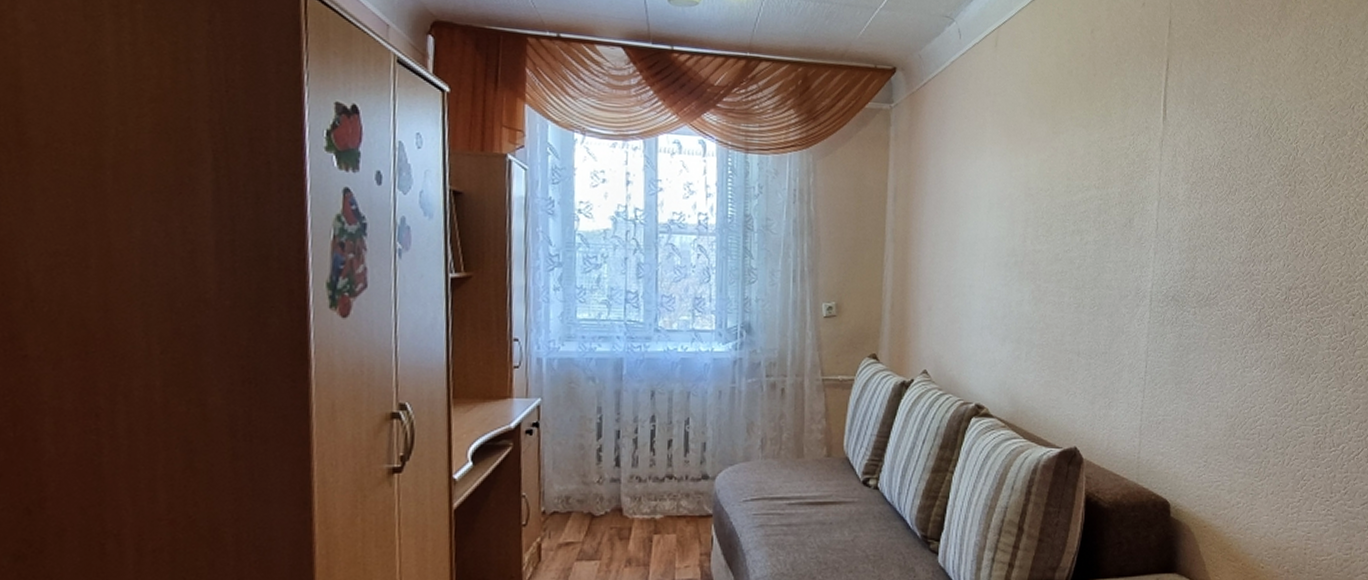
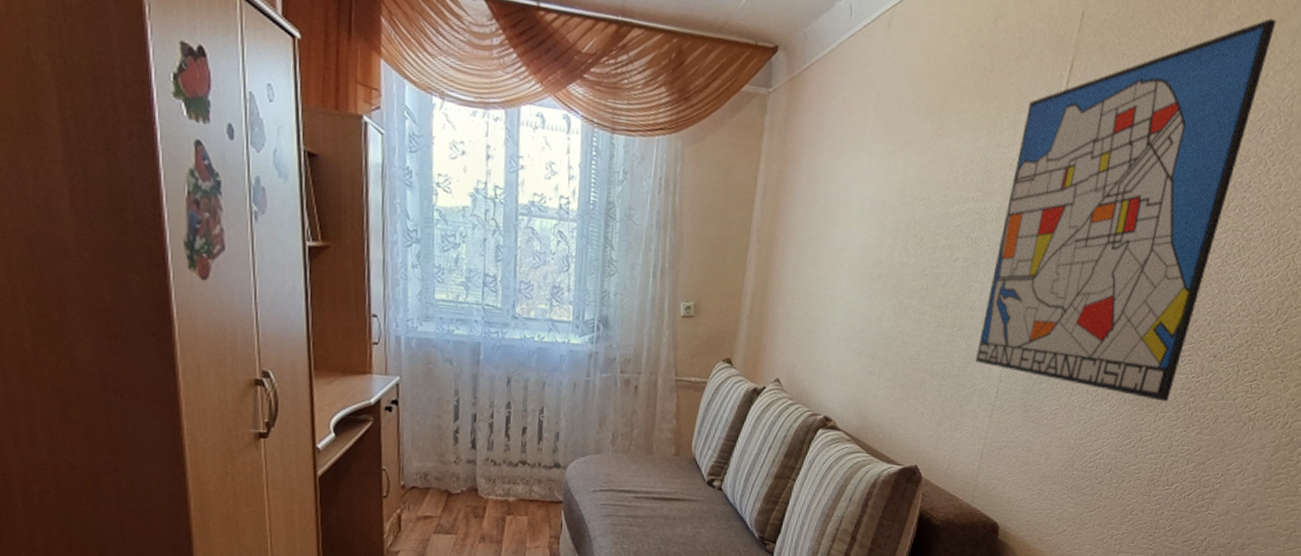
wall art: none [1120,14,1345,363] -> present [976,18,1277,402]

